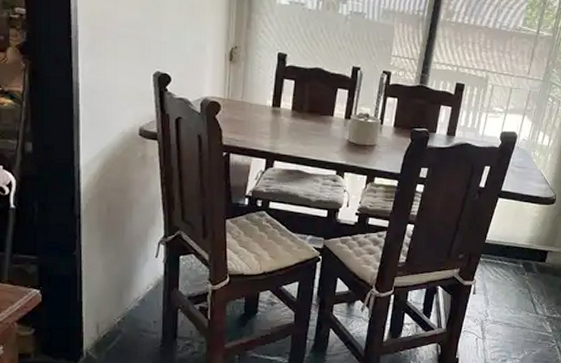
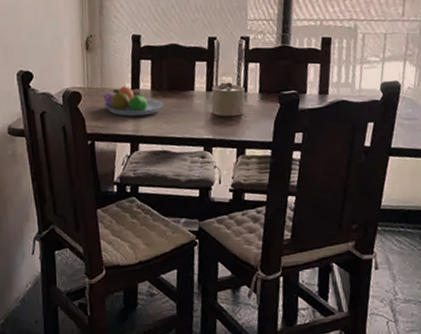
fruit bowl: none [242,103,302,135] -> present [102,86,164,117]

